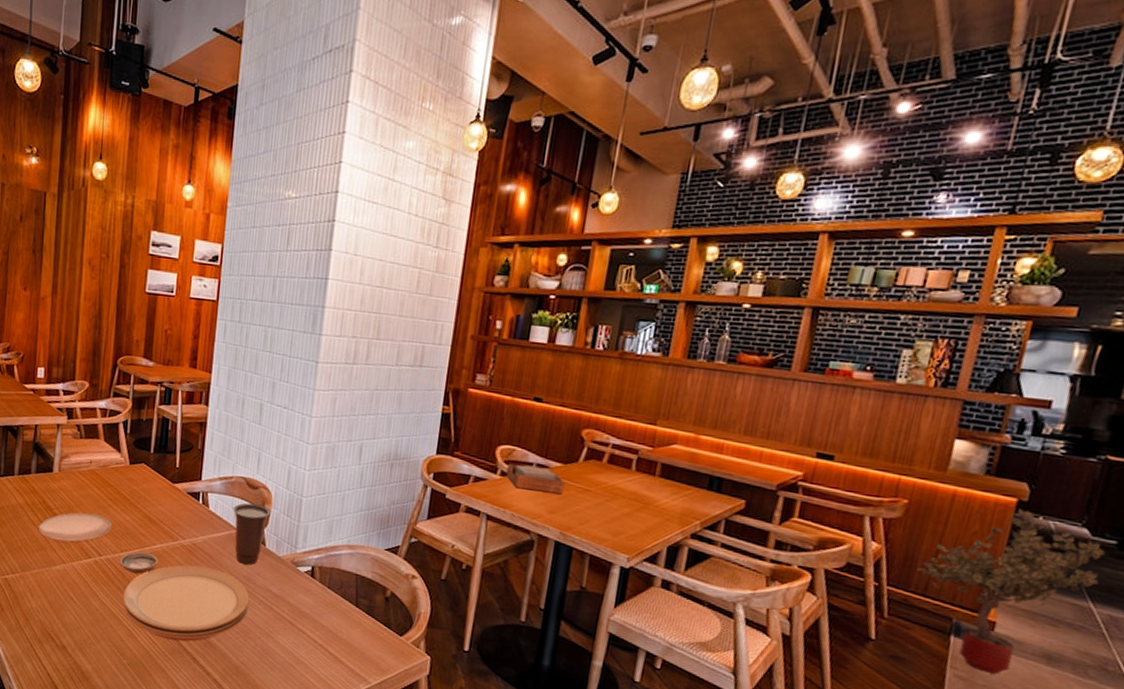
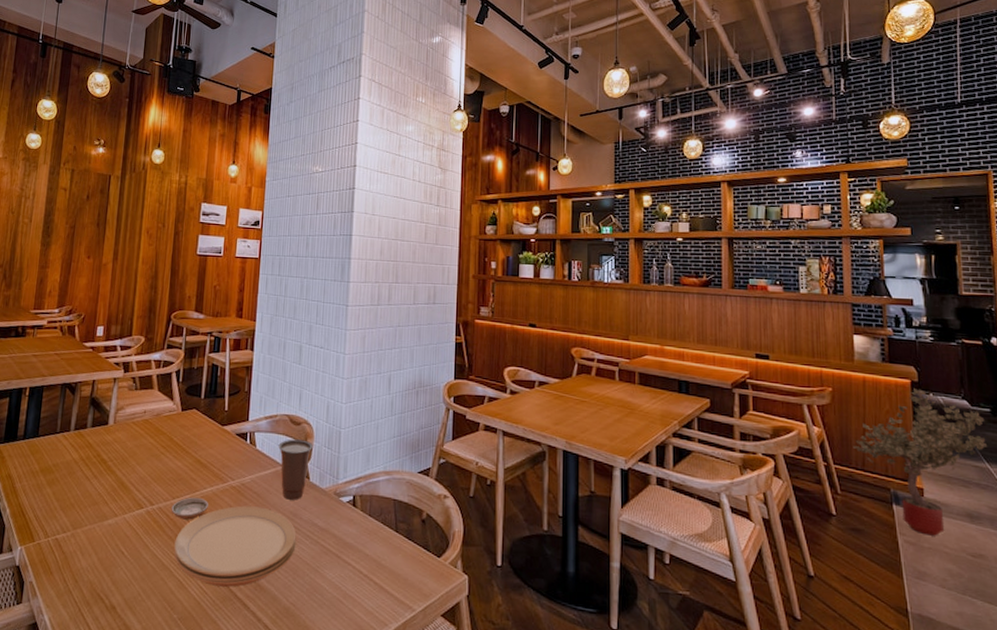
plate: present [38,512,112,543] -> none [91,462,165,494]
napkin holder: present [505,463,565,494] -> none [514,382,564,407]

